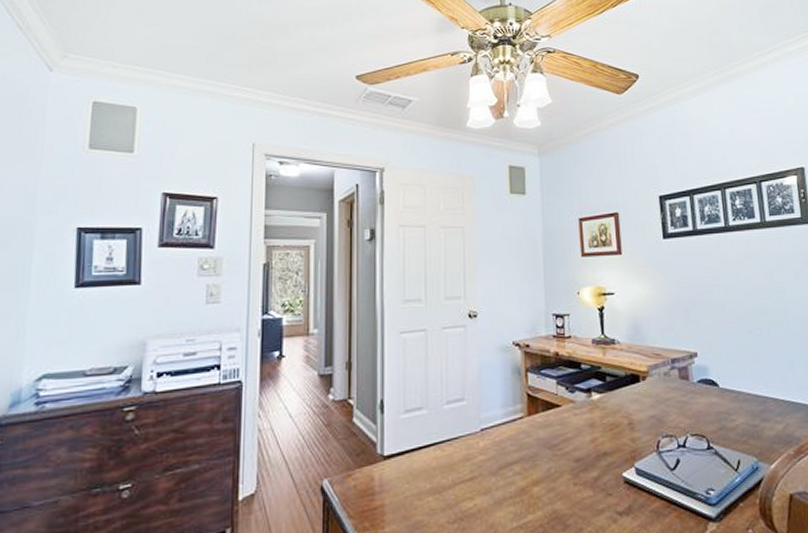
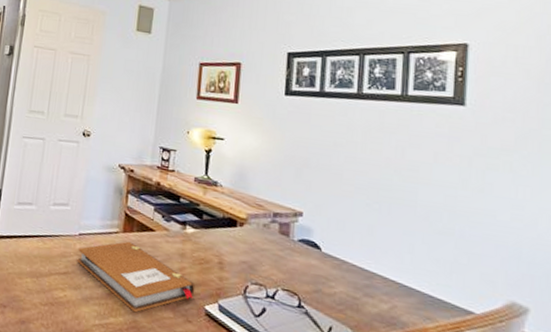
notebook: none [482,424,611,502] -> present [77,241,196,313]

